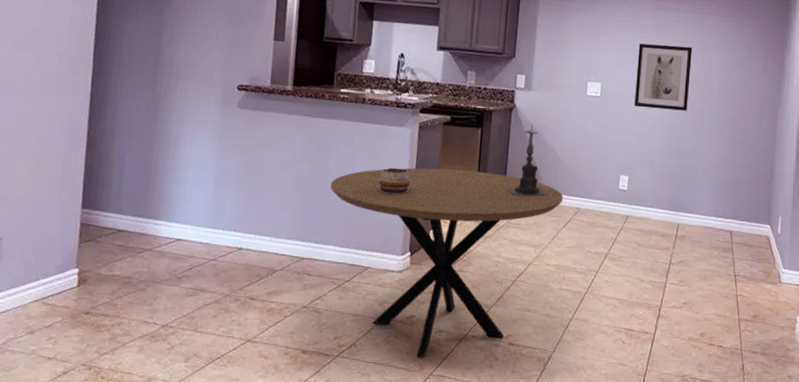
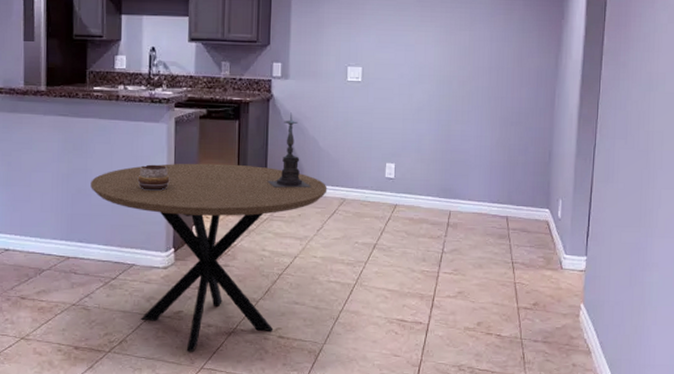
wall art: present [634,43,693,111] -> none [398,22,459,93]

